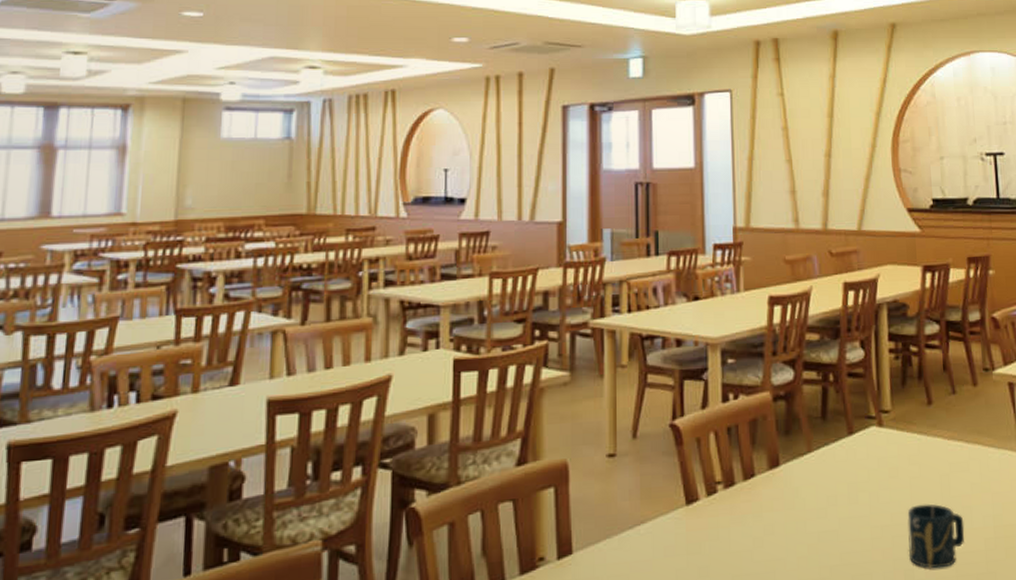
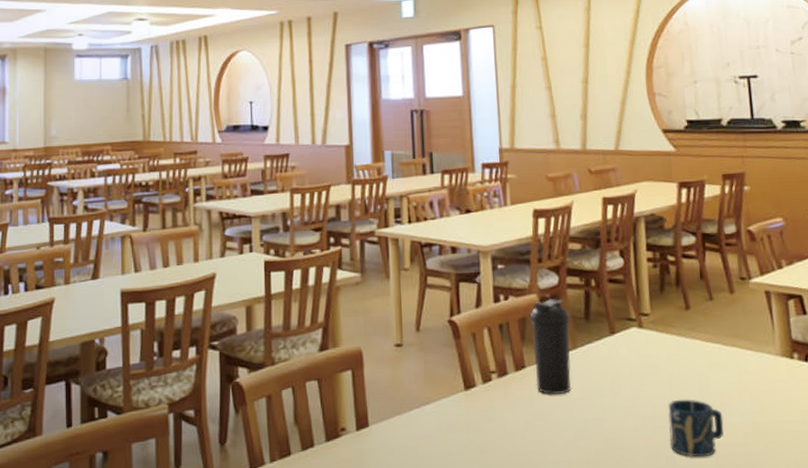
water bottle: none [762,395,806,507] -> present [530,298,571,396]

